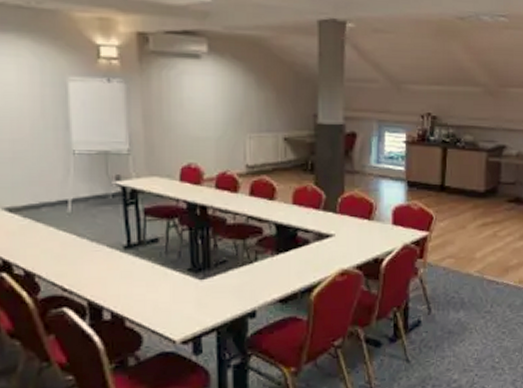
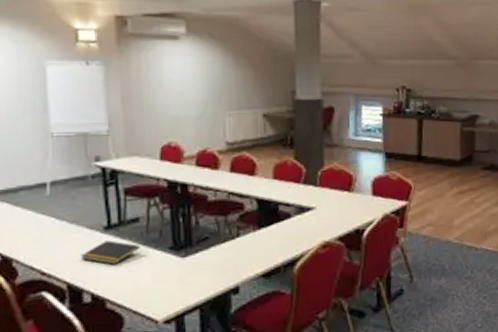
notepad: none [100,260,160,283] -> present [80,240,141,264]

